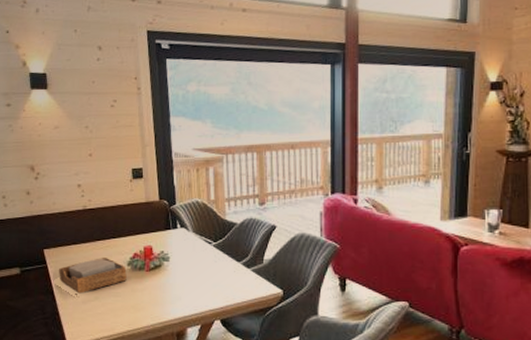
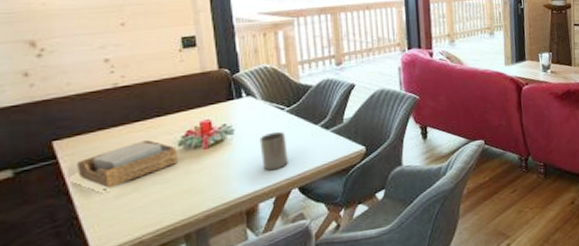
cup: none [190,264,213,300] -> present [259,131,288,171]

